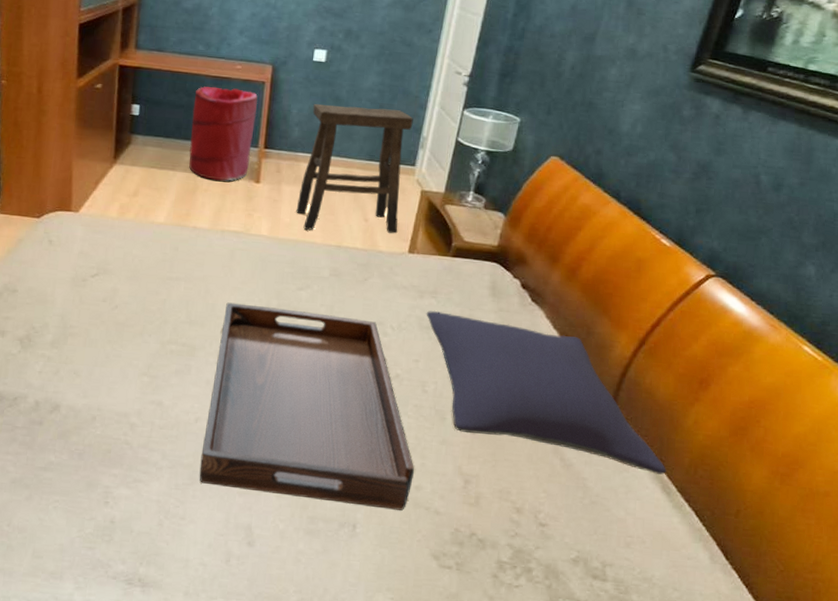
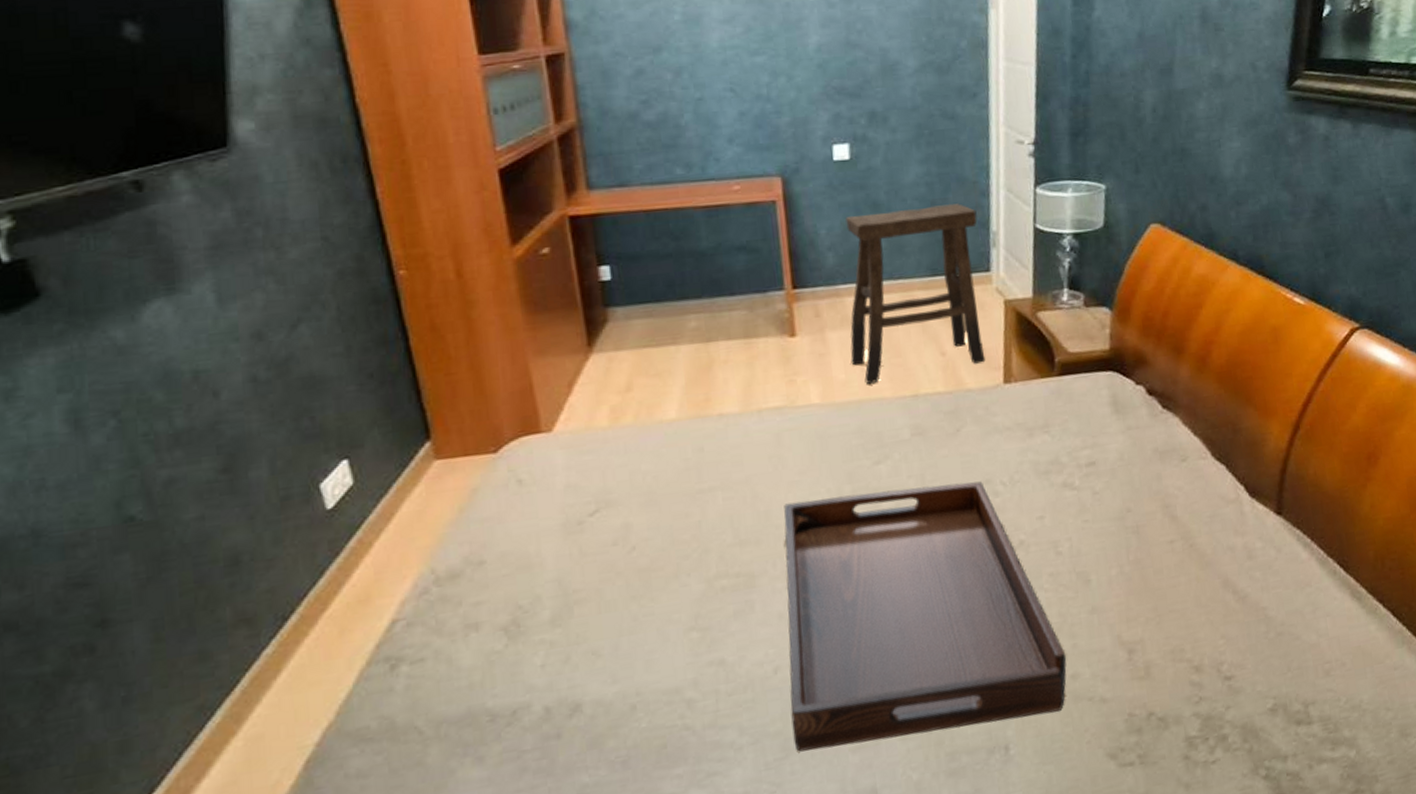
laundry hamper: present [189,86,258,182] -> none [683,216,777,346]
pillow: present [426,310,666,475] -> none [1040,438,1352,592]

